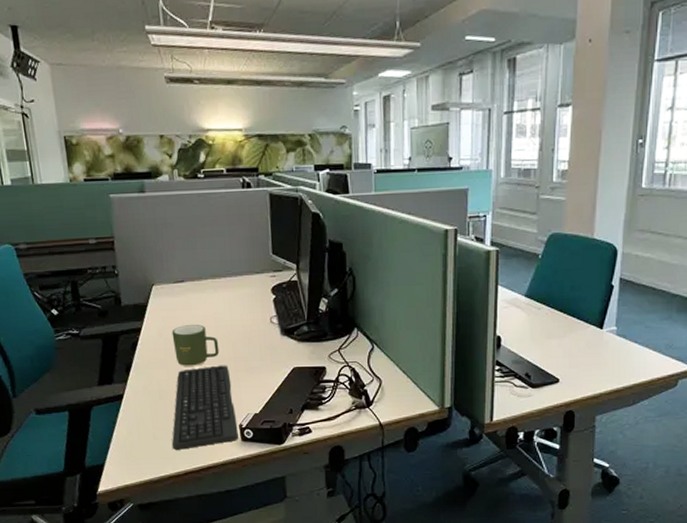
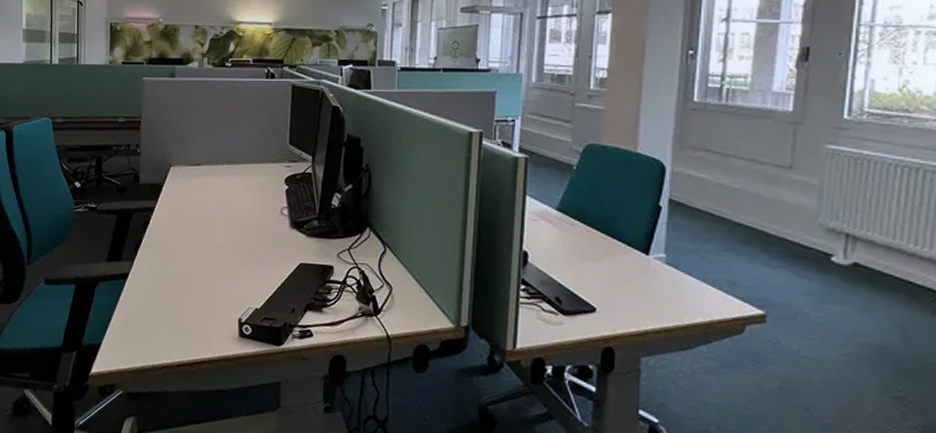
mug: present [171,325,220,367] -> none [183,208,227,252]
computer keyboard: present [172,365,239,450] -> none [170,252,237,339]

